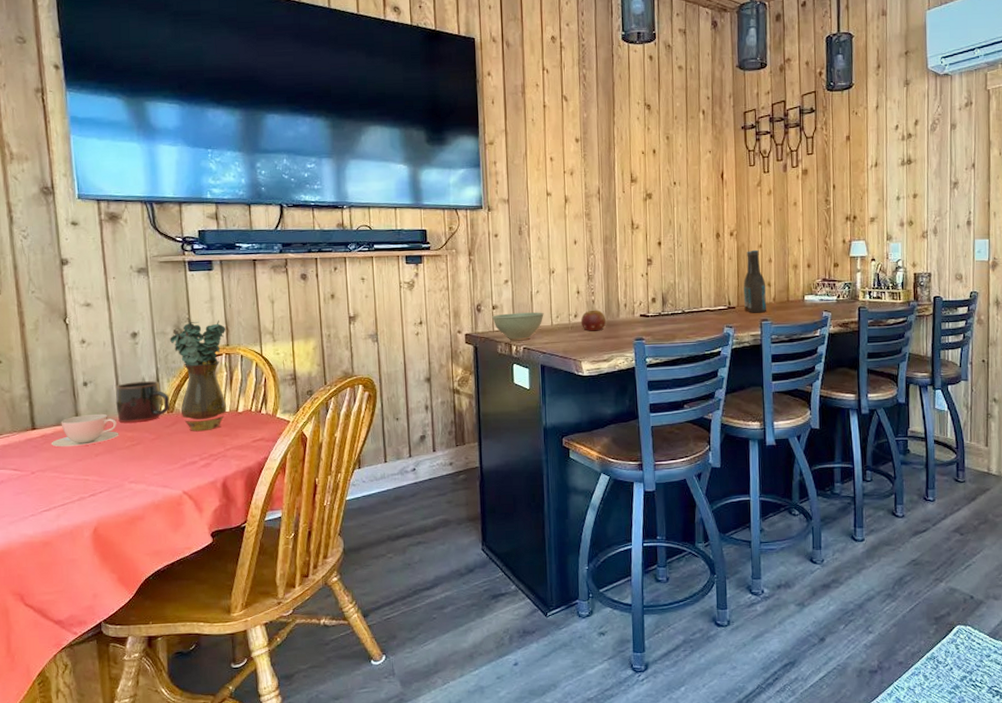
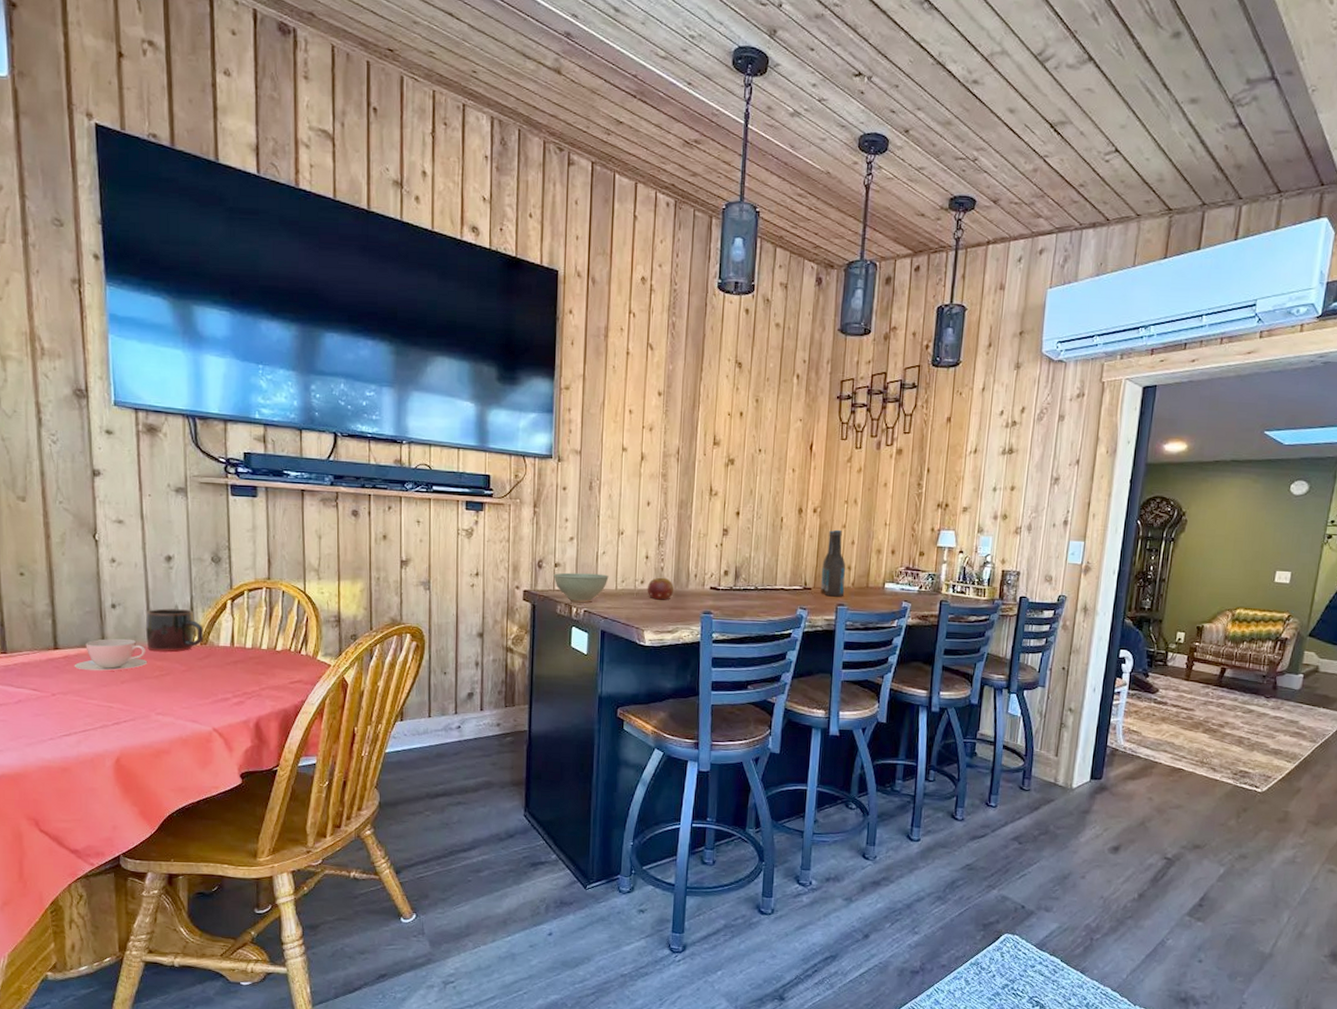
vase: present [170,318,227,432] -> none [207,546,268,668]

